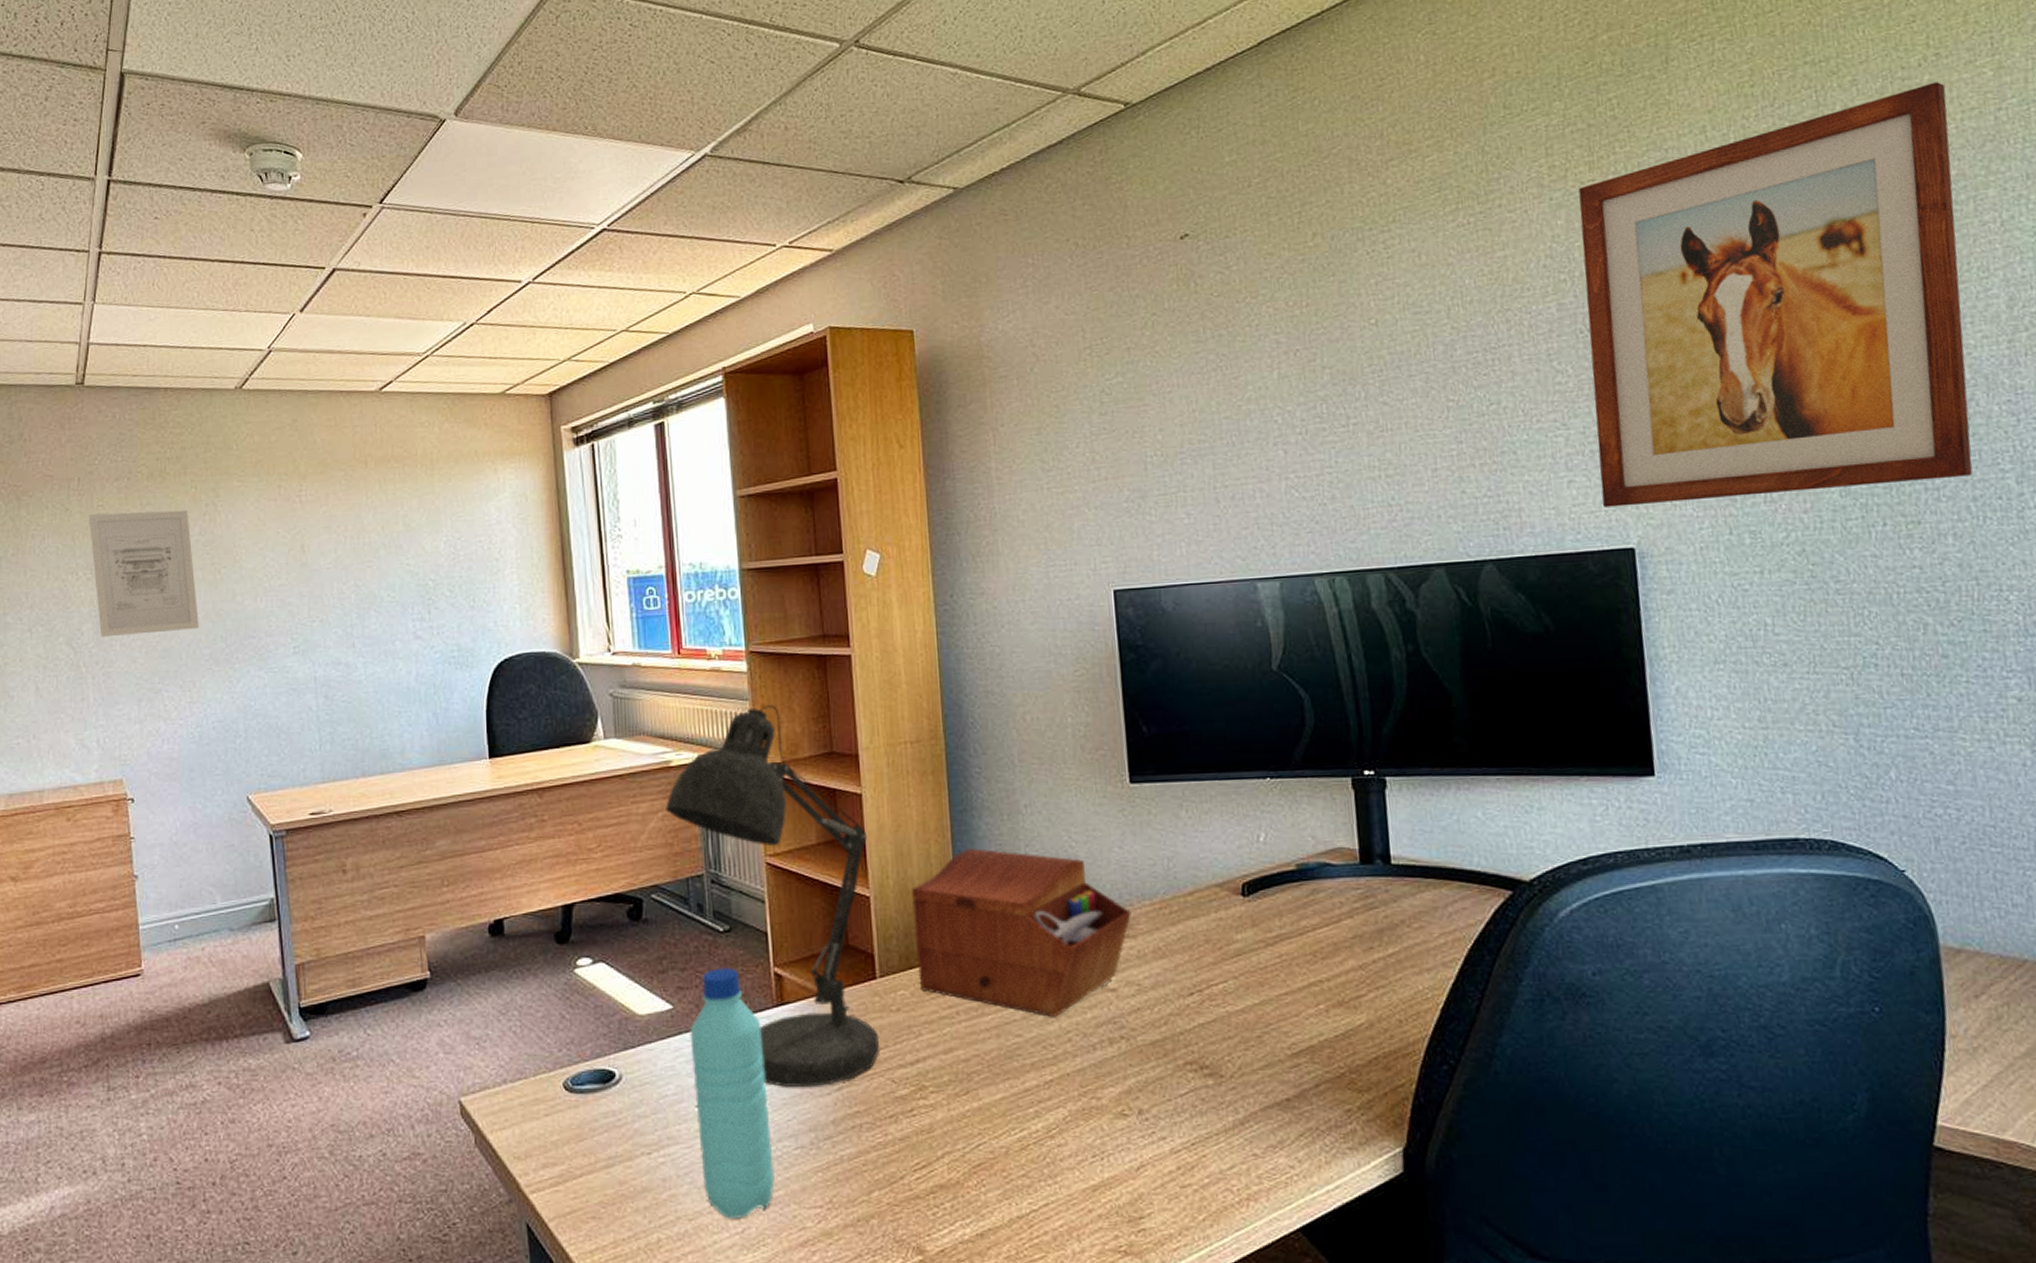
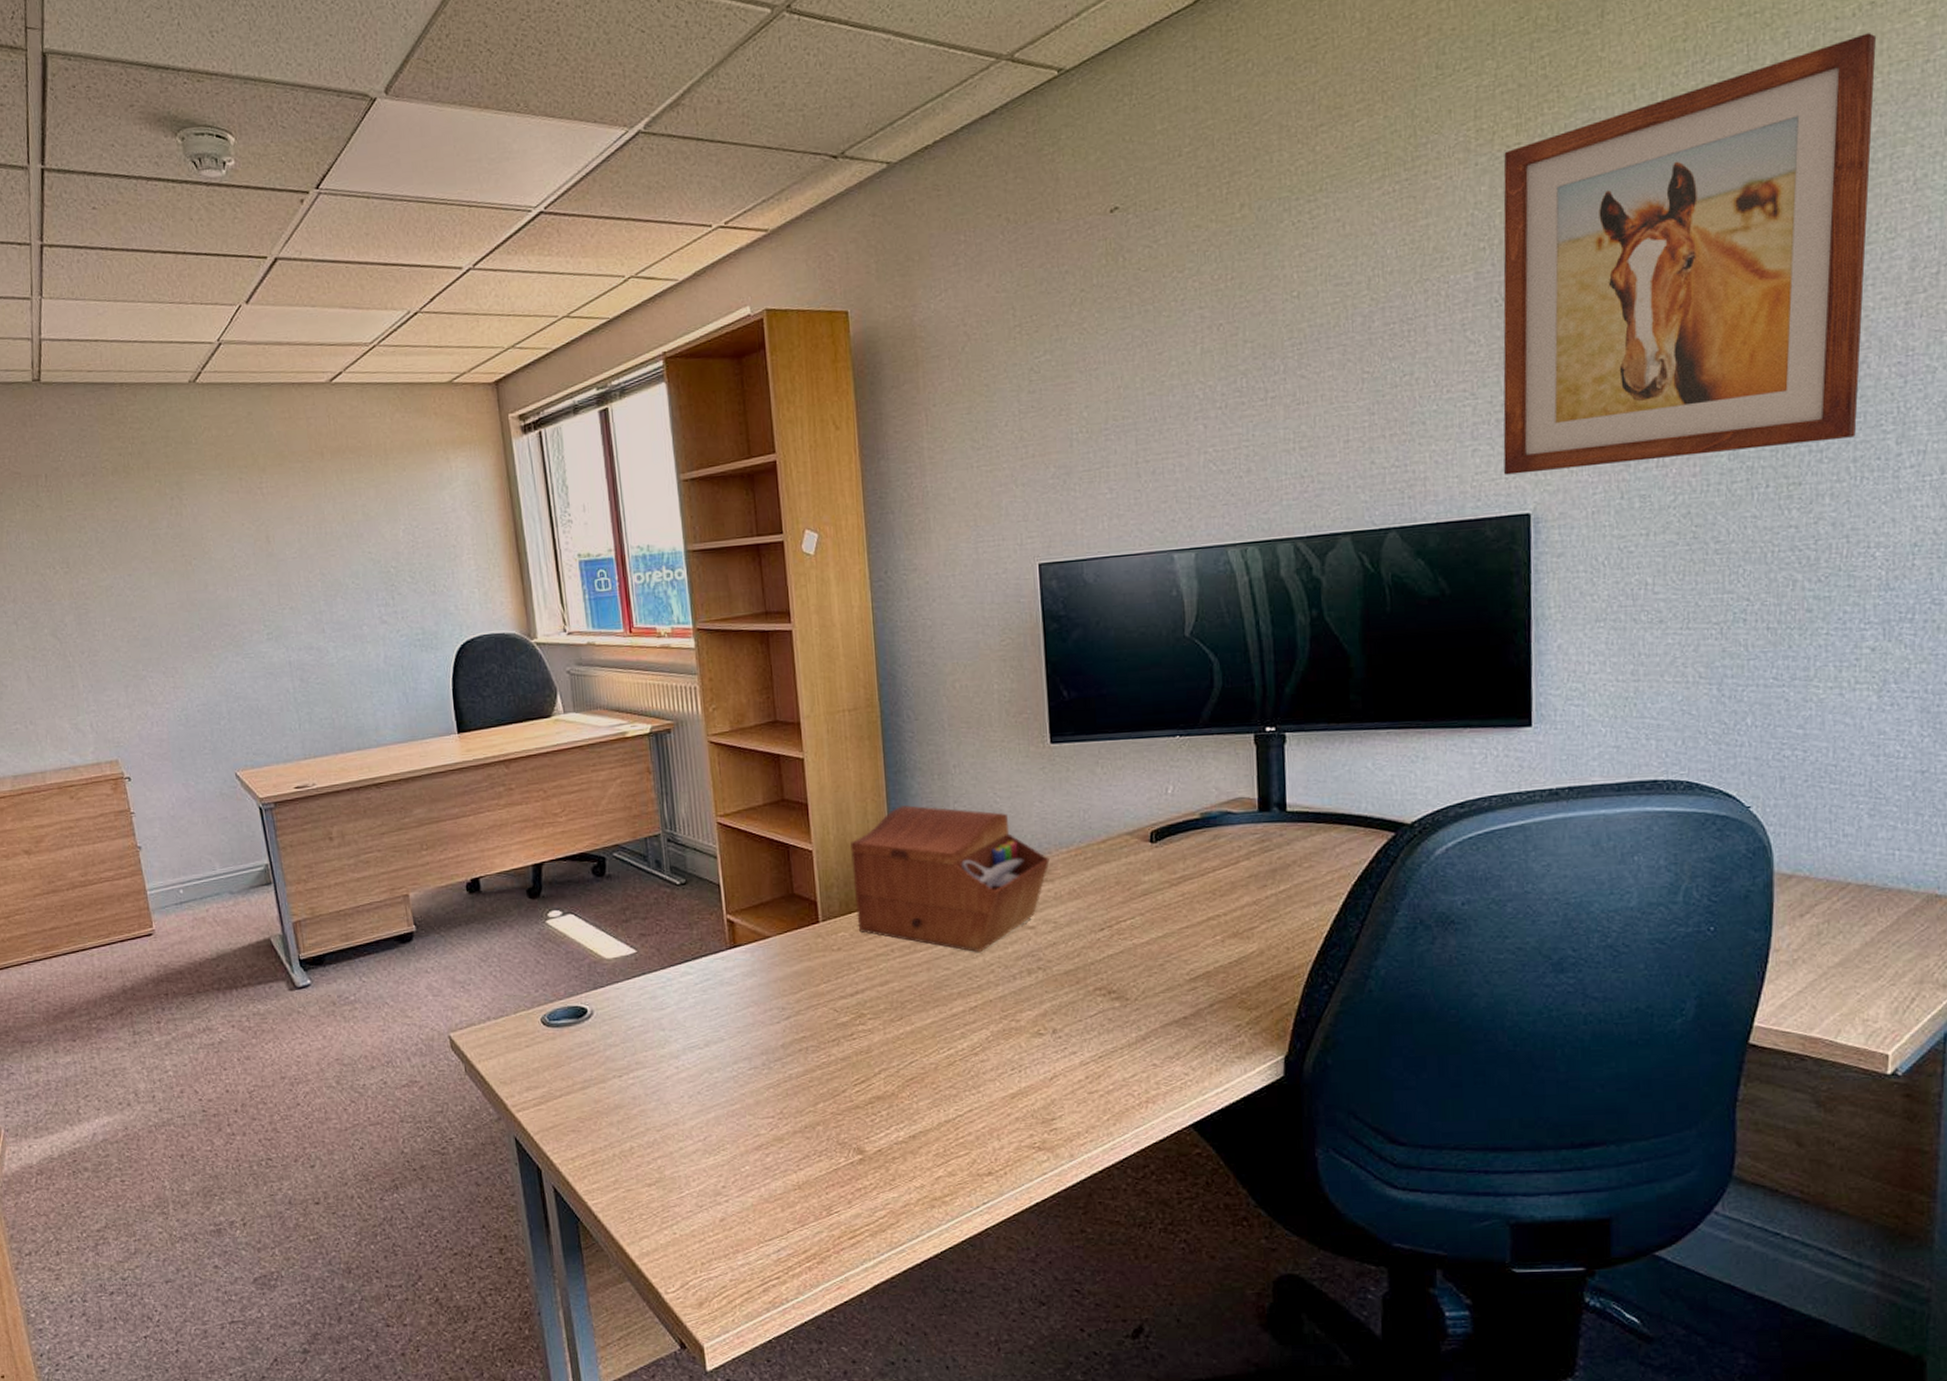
wall art: present [88,509,199,638] -> none [59,503,176,629]
desk lamp: present [664,705,880,1088] -> none [622,678,824,1018]
water bottle: present [690,967,775,1220] -> none [652,916,732,1130]

